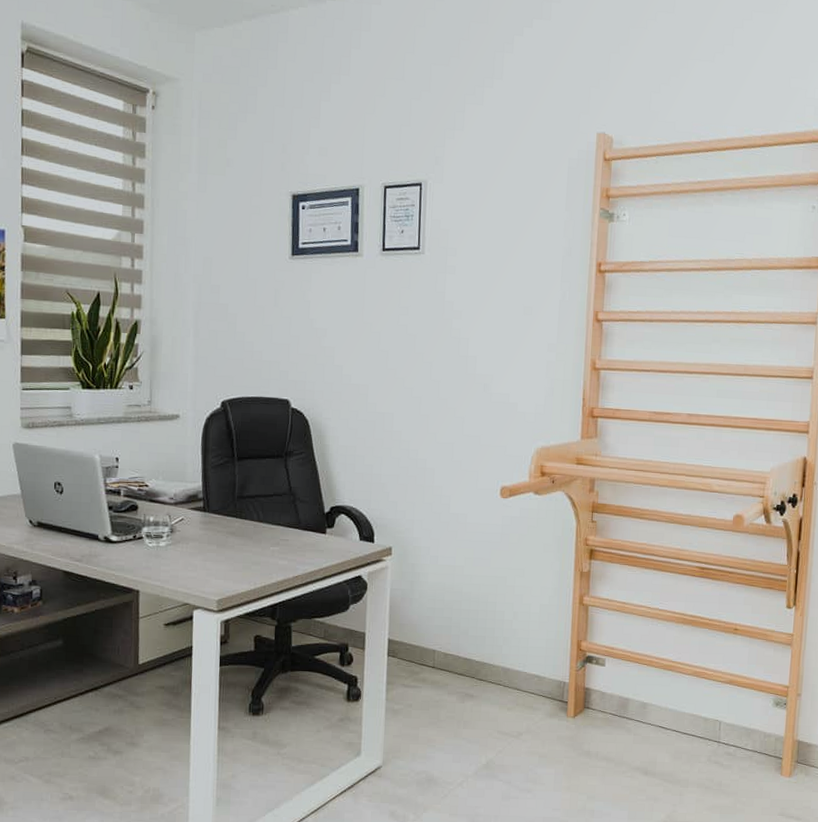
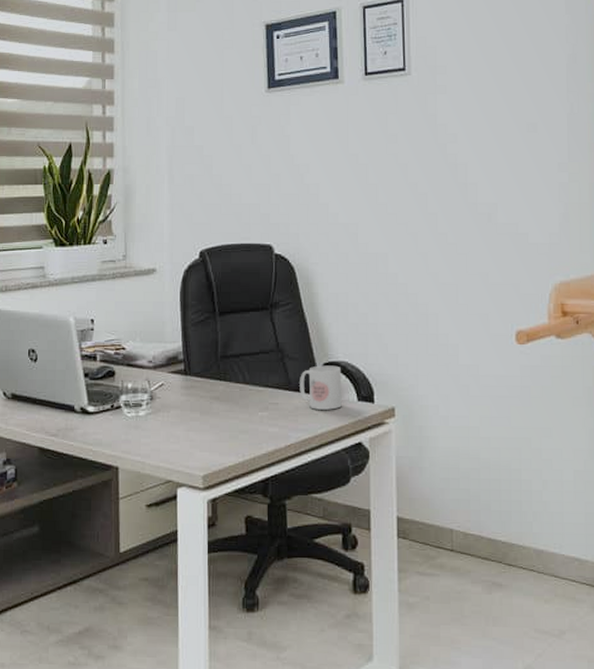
mug: none [308,508,347,547] -> present [300,365,342,410]

